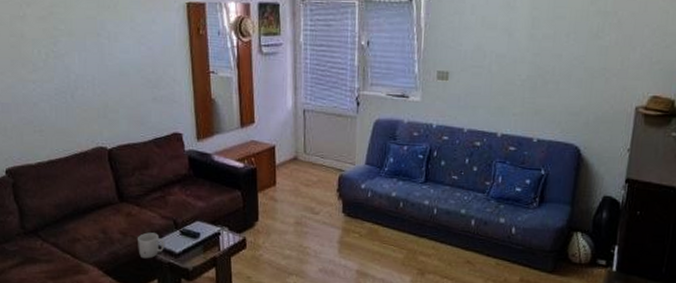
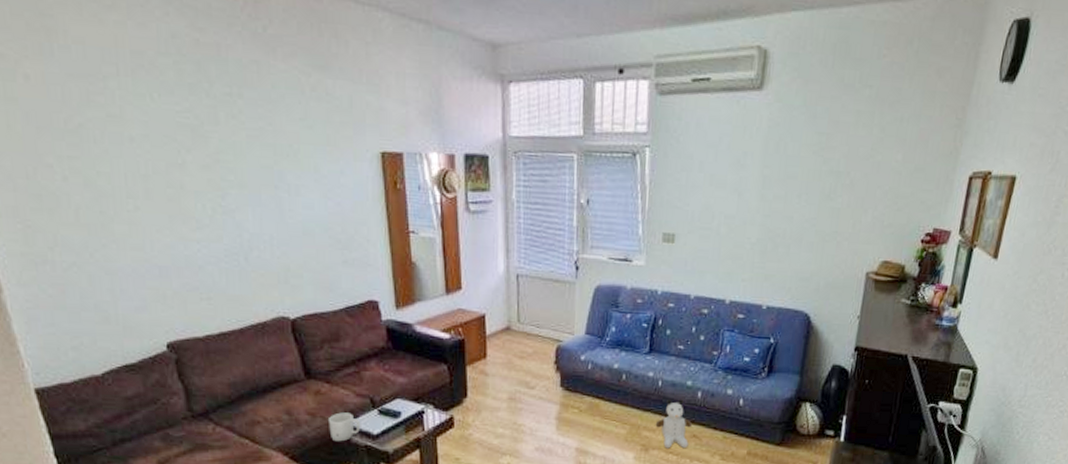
stuffed animal: none [431,226,466,274] -> present [655,398,692,449]

